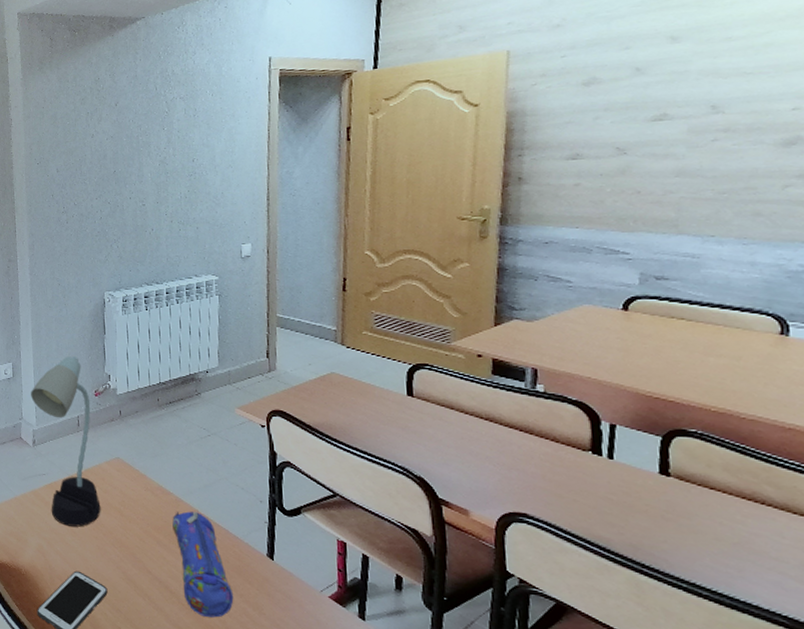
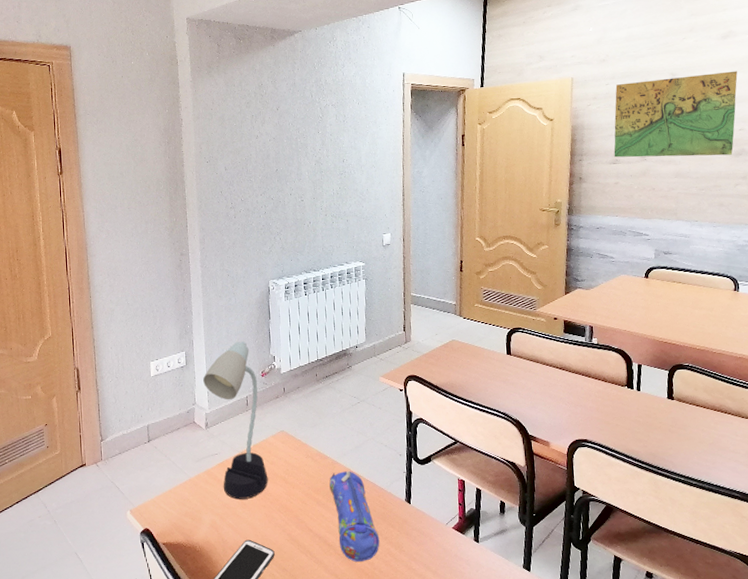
map: none [573,27,790,151] -> present [614,71,738,158]

